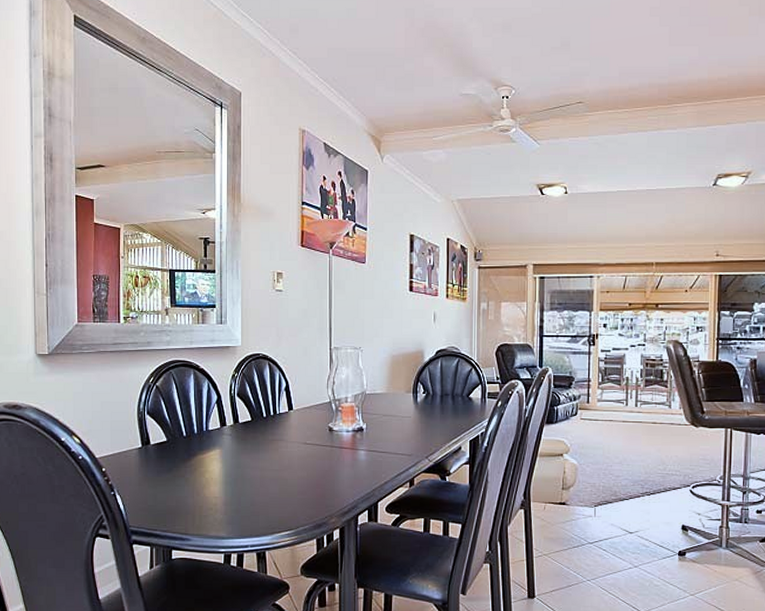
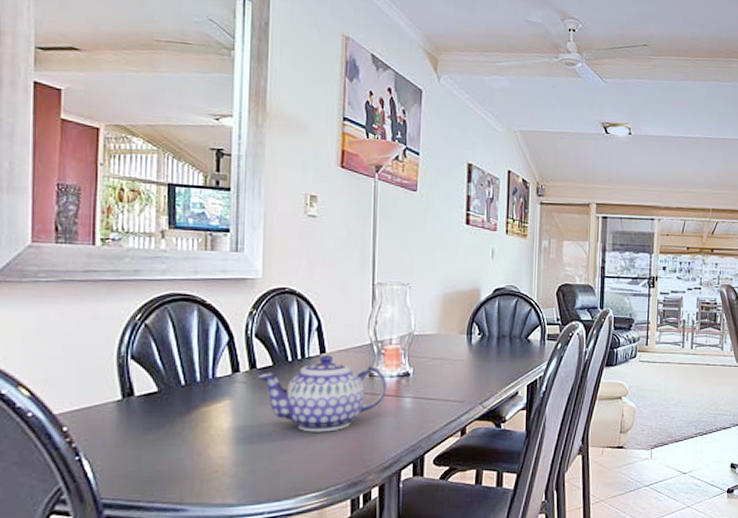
teapot: none [240,412,345,479] -> present [257,355,387,432]

